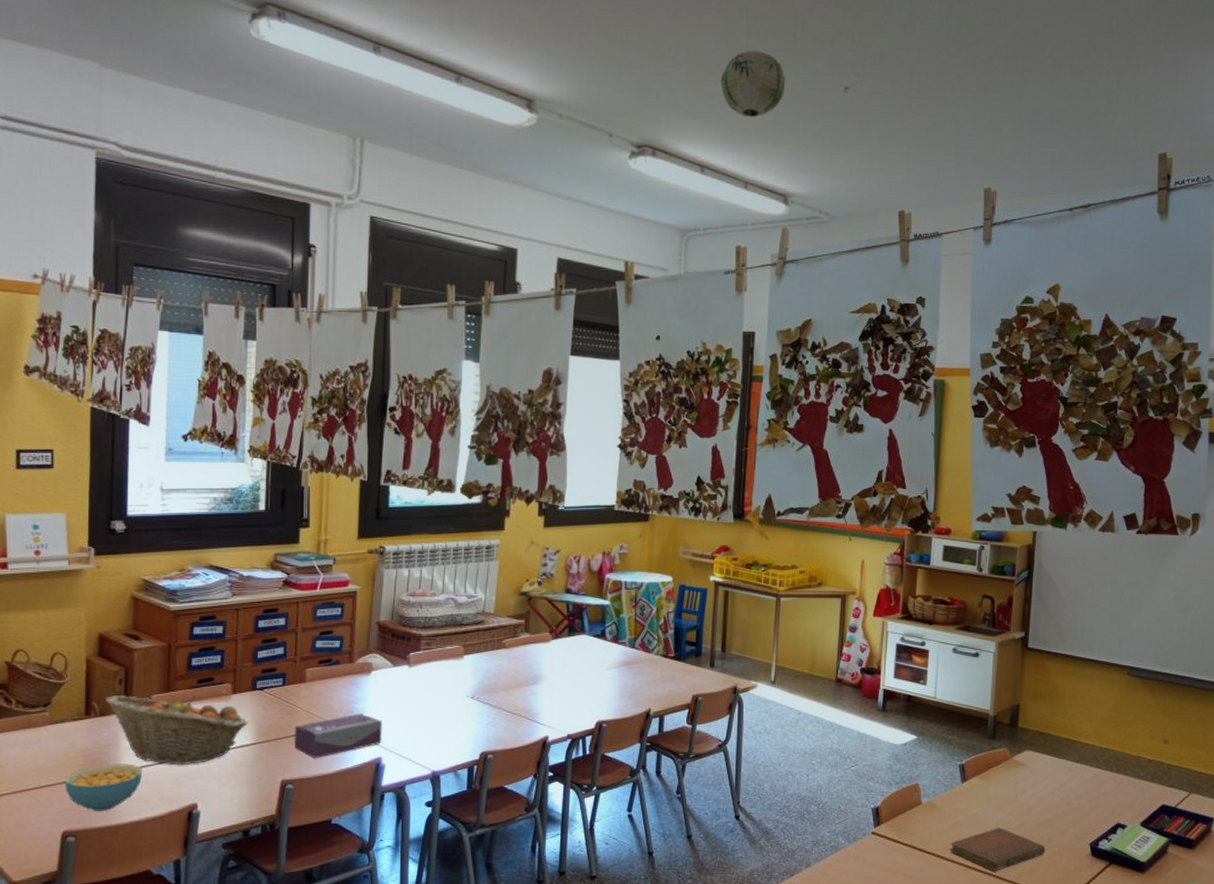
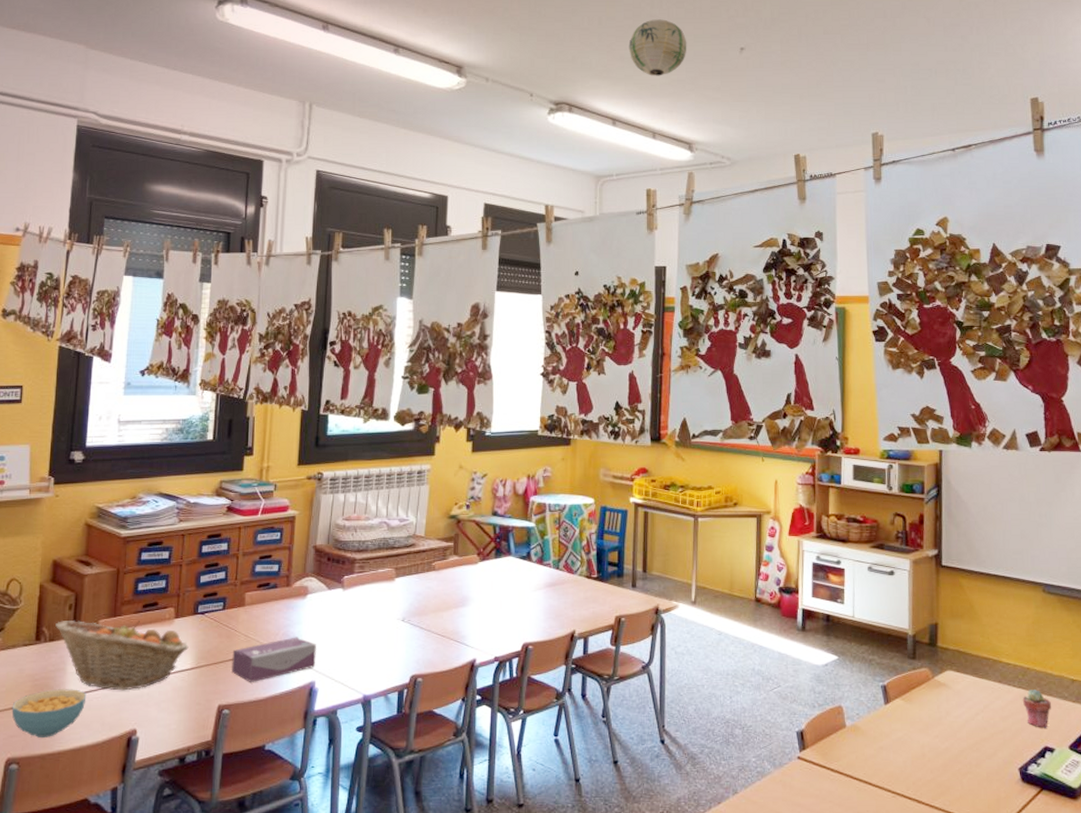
notebook: present [950,828,1046,871] -> none [877,752,975,798]
potted succulent: none [1098,769,1127,806] -> present [1022,690,1051,728]

